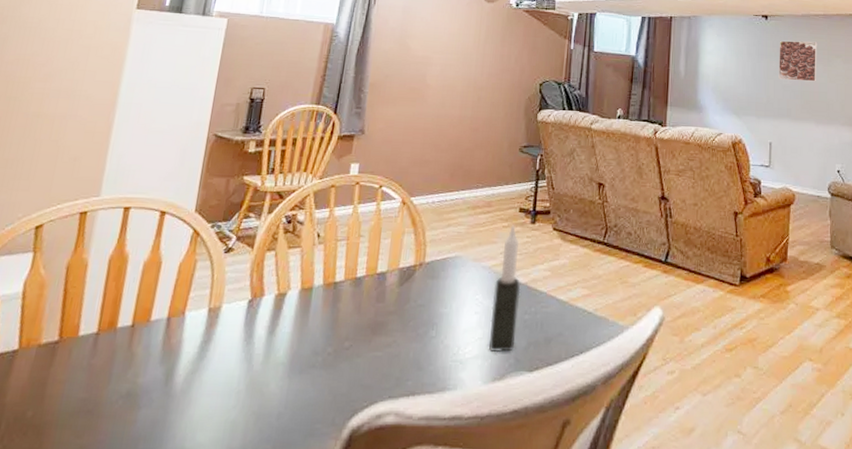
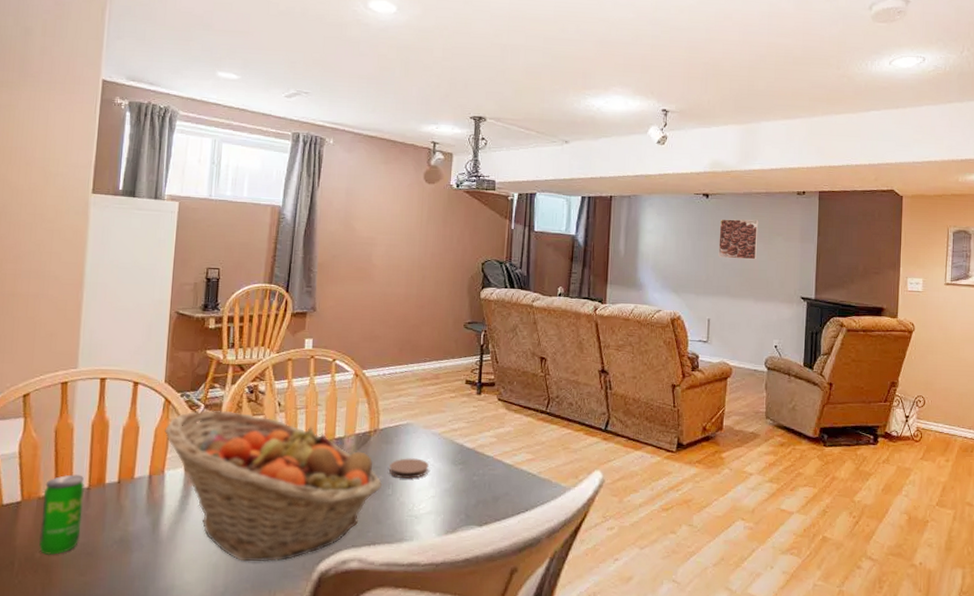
beverage can: none [32,317,93,413] -> present [39,474,84,555]
fruit basket: none [189,241,426,418] -> present [164,409,383,562]
coaster: none [434,295,477,318] -> present [389,458,429,478]
candle: present [489,225,521,352] -> none [441,396,469,509]

